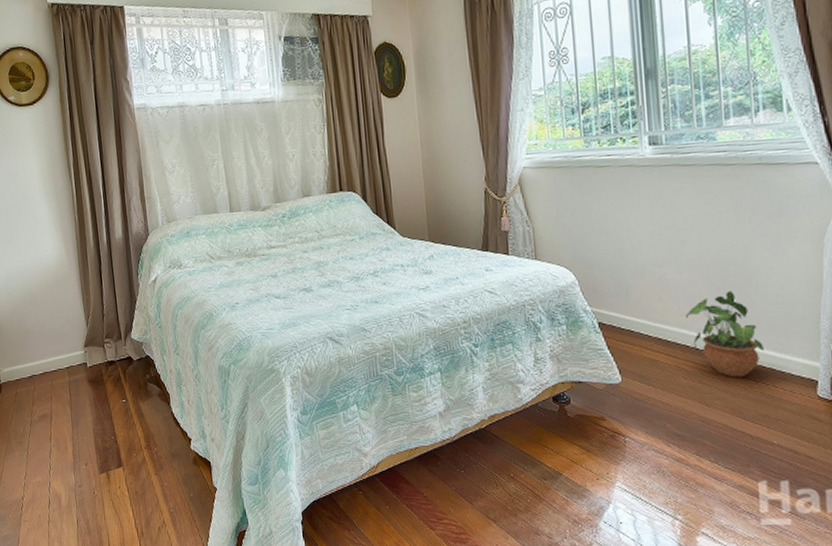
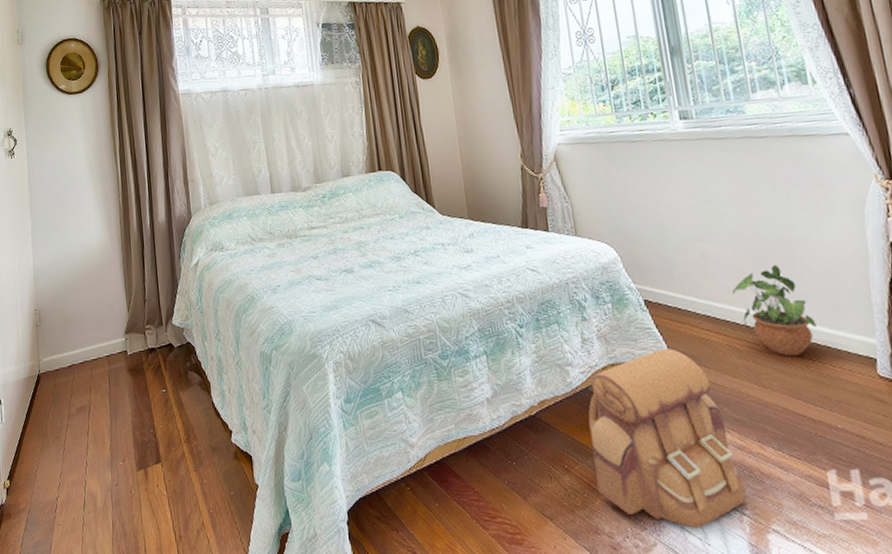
backpack: none [536,369,681,530] -> present [588,349,747,528]

